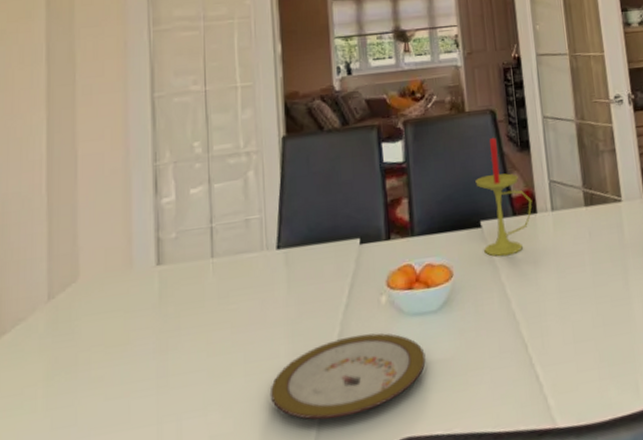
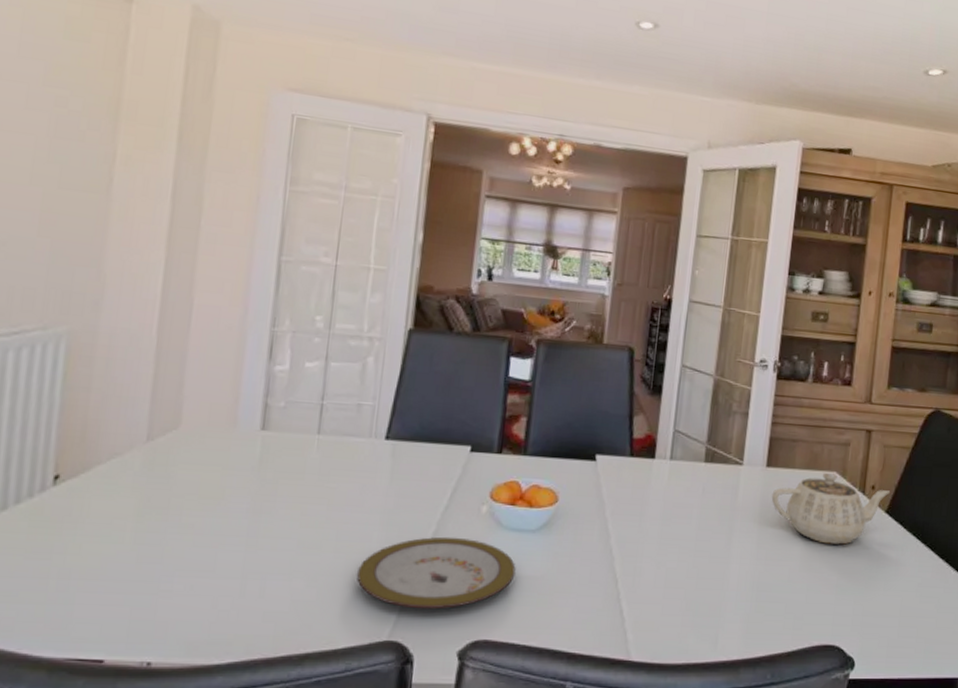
candle: present [475,137,532,257] -> none [594,375,653,494]

